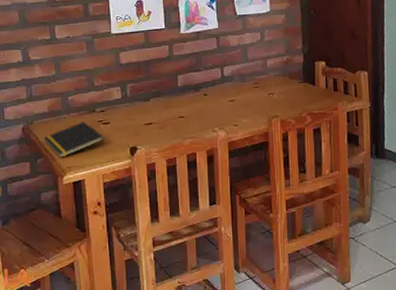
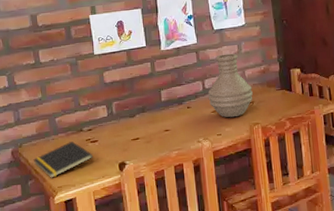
vase: none [226,41,274,109] -> present [208,53,253,118]

